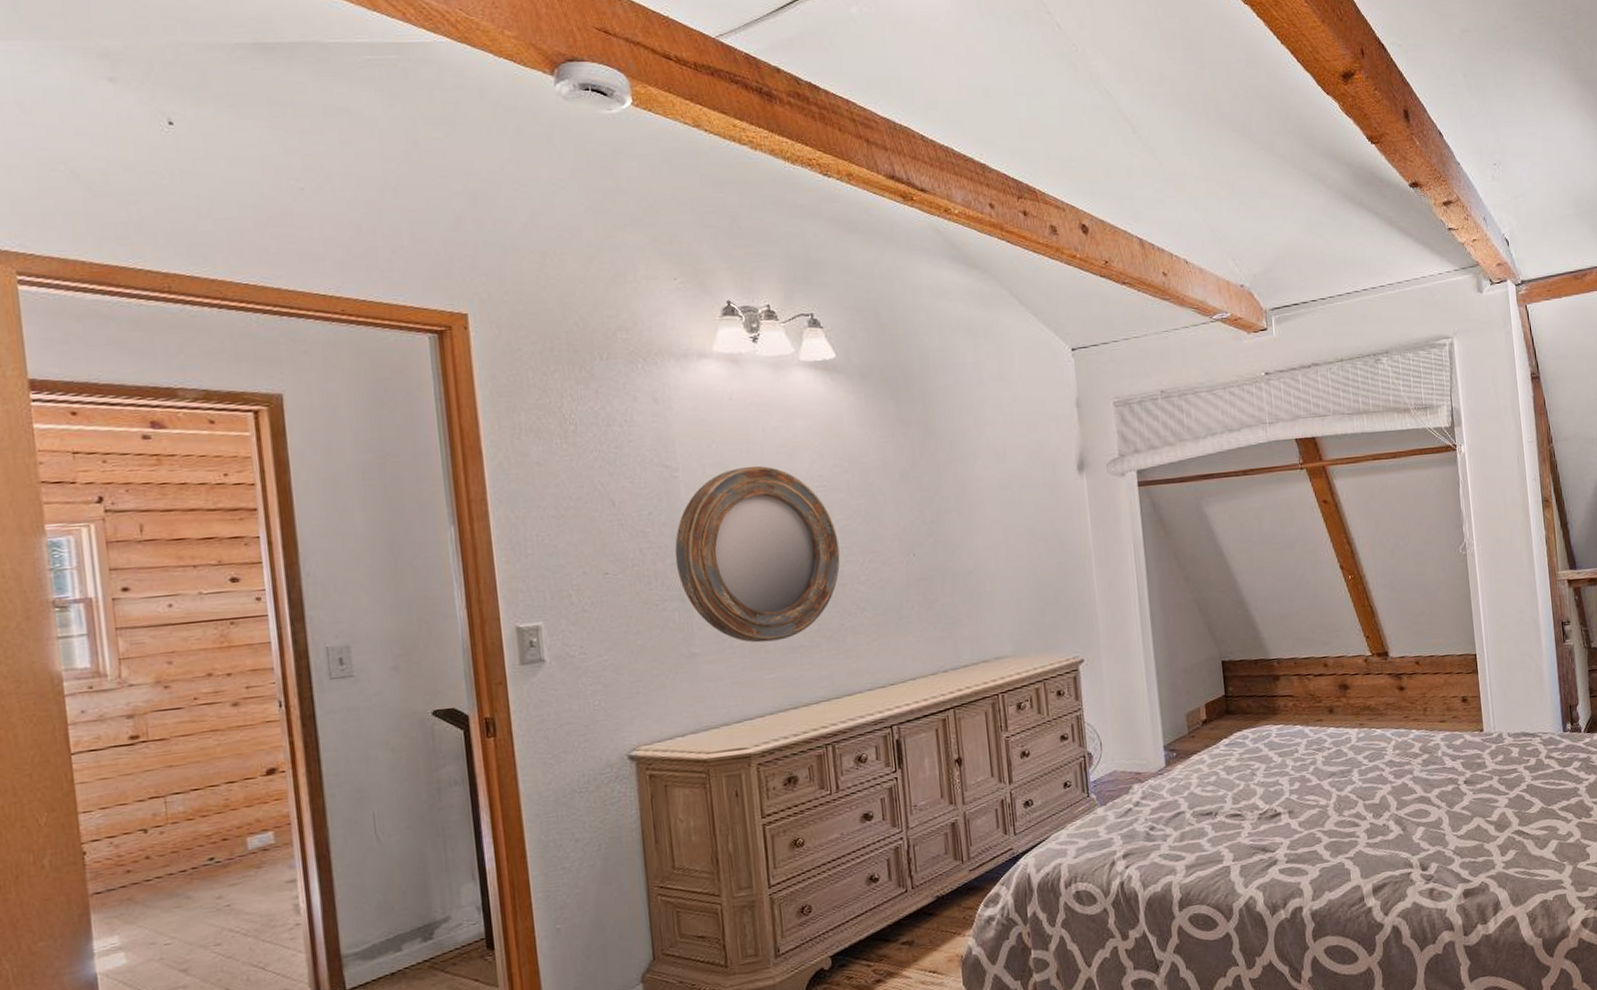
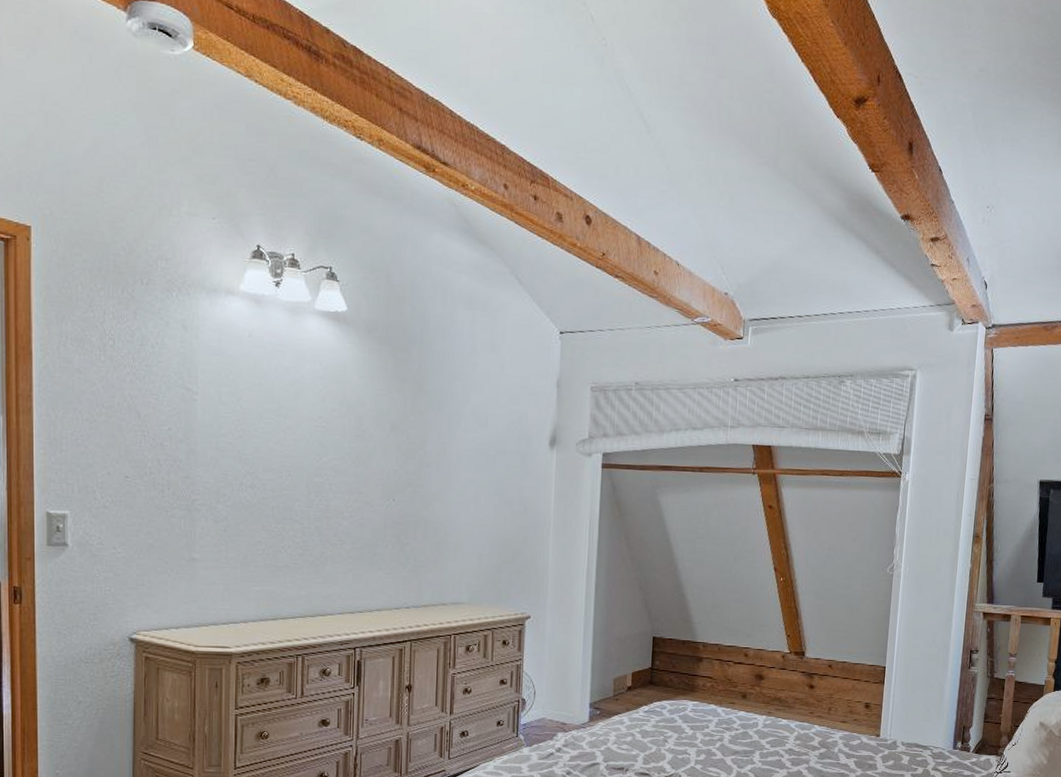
home mirror: present [674,466,840,643] -> none [187,399,329,558]

